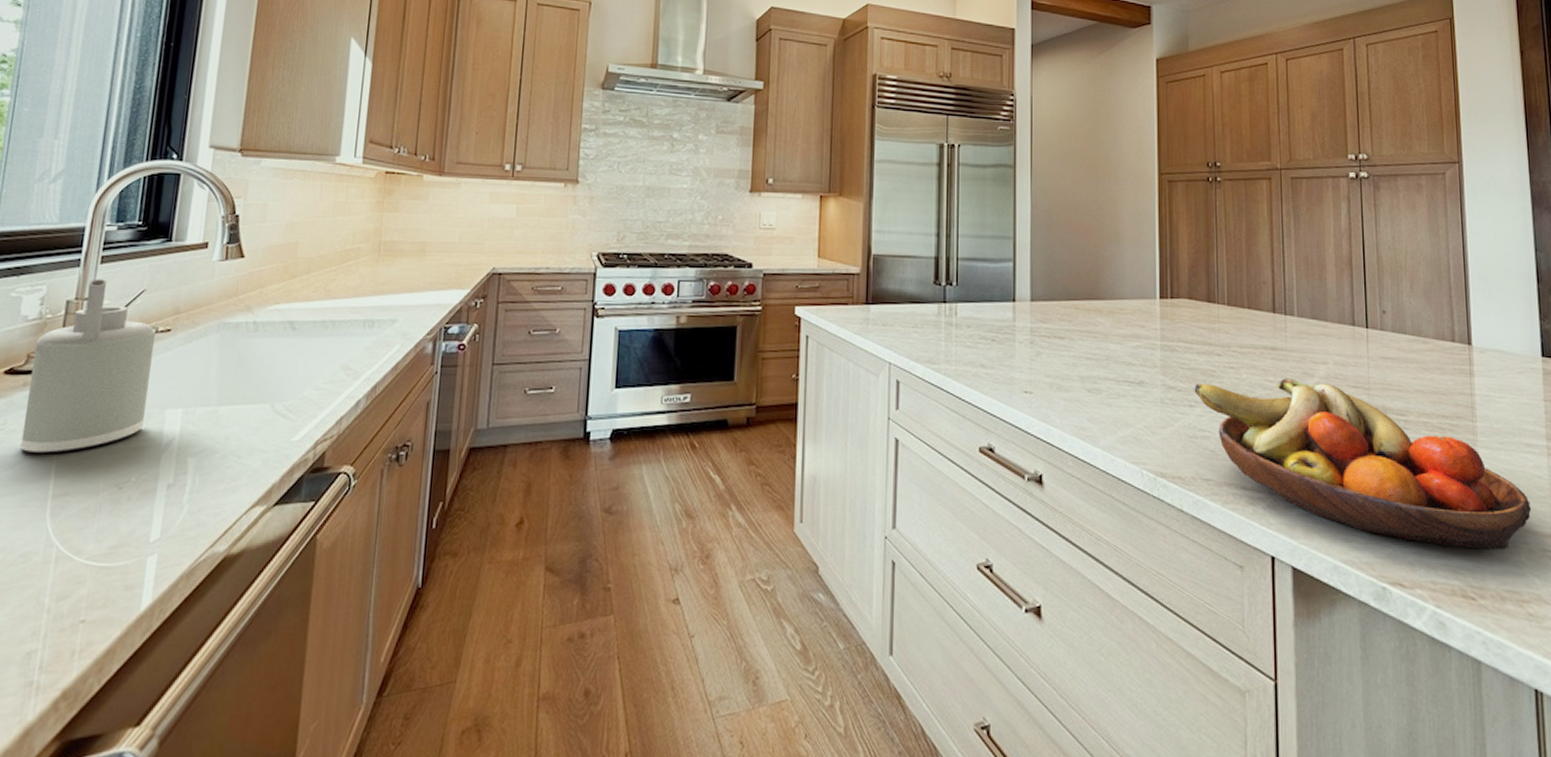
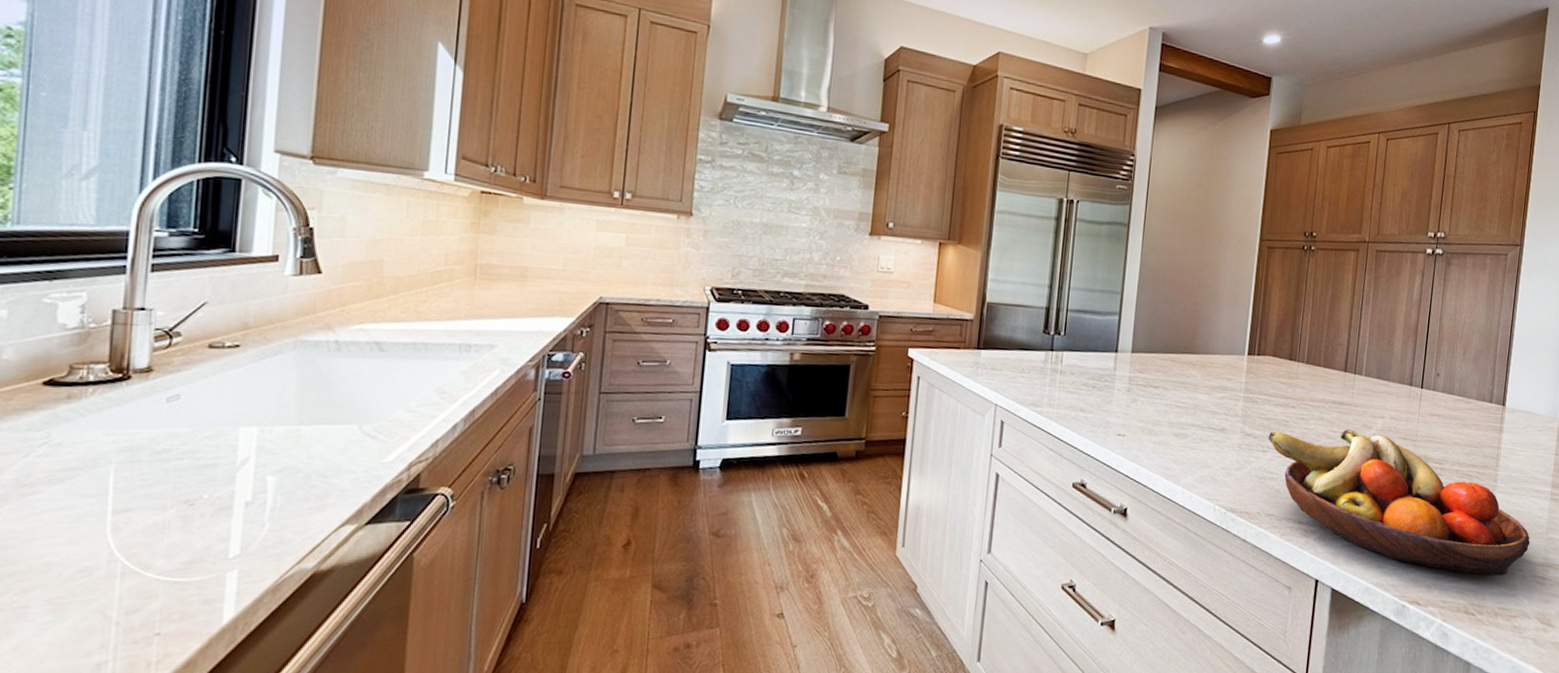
soap dispenser: present [20,279,157,454] -> none [69,288,223,470]

